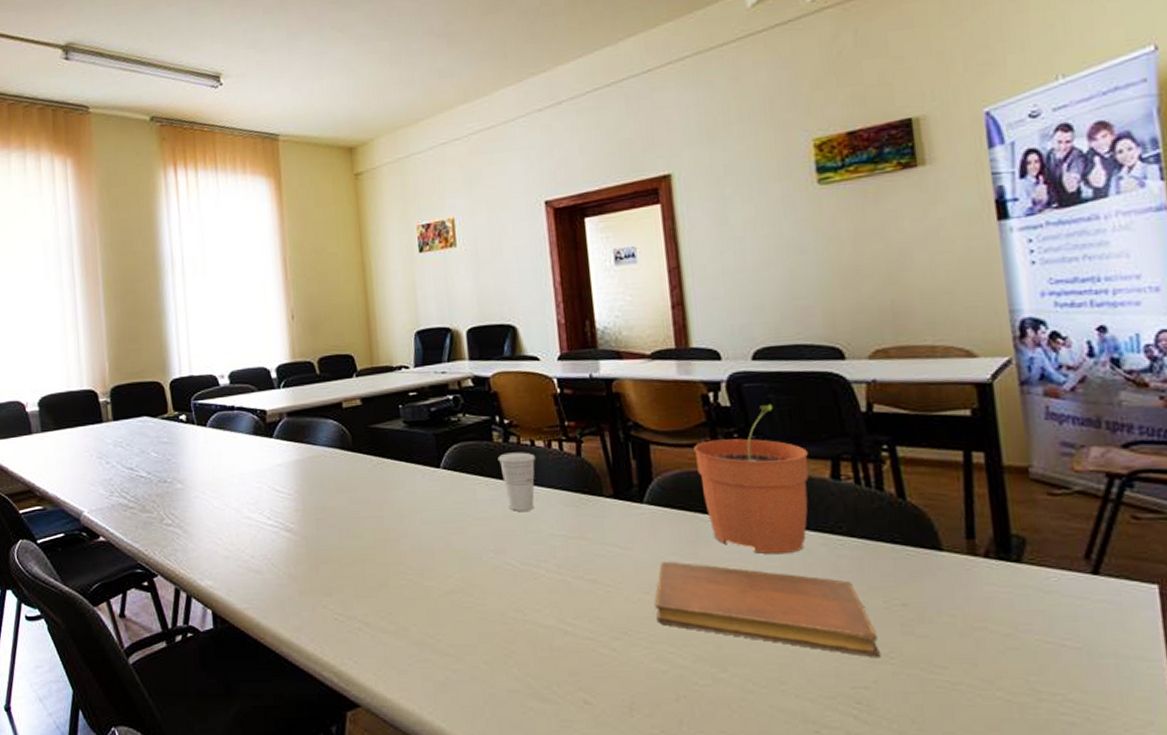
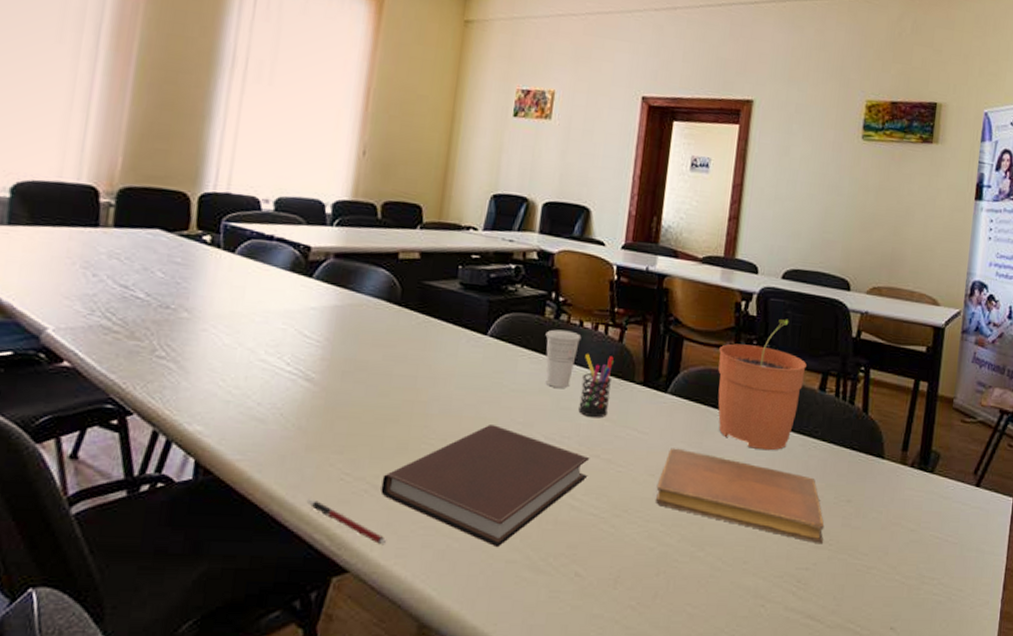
pen: none [309,639,389,679] -> present [306,499,387,544]
notebook: none [372,555,575,678] -> present [381,425,590,548]
pen holder: none [544,472,581,538] -> present [578,354,615,418]

